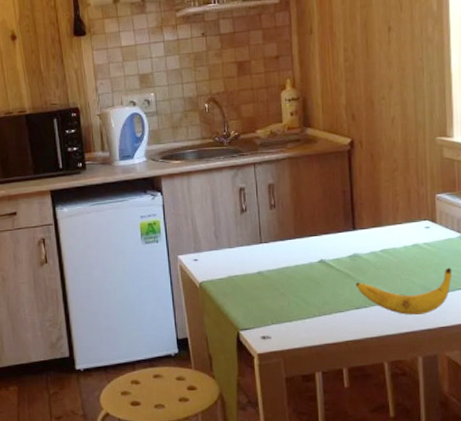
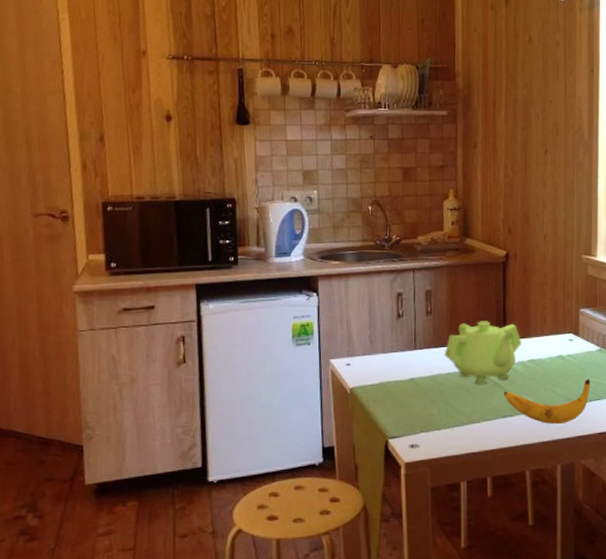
teapot: none [290,211,373,276] -> present [444,321,522,384]

